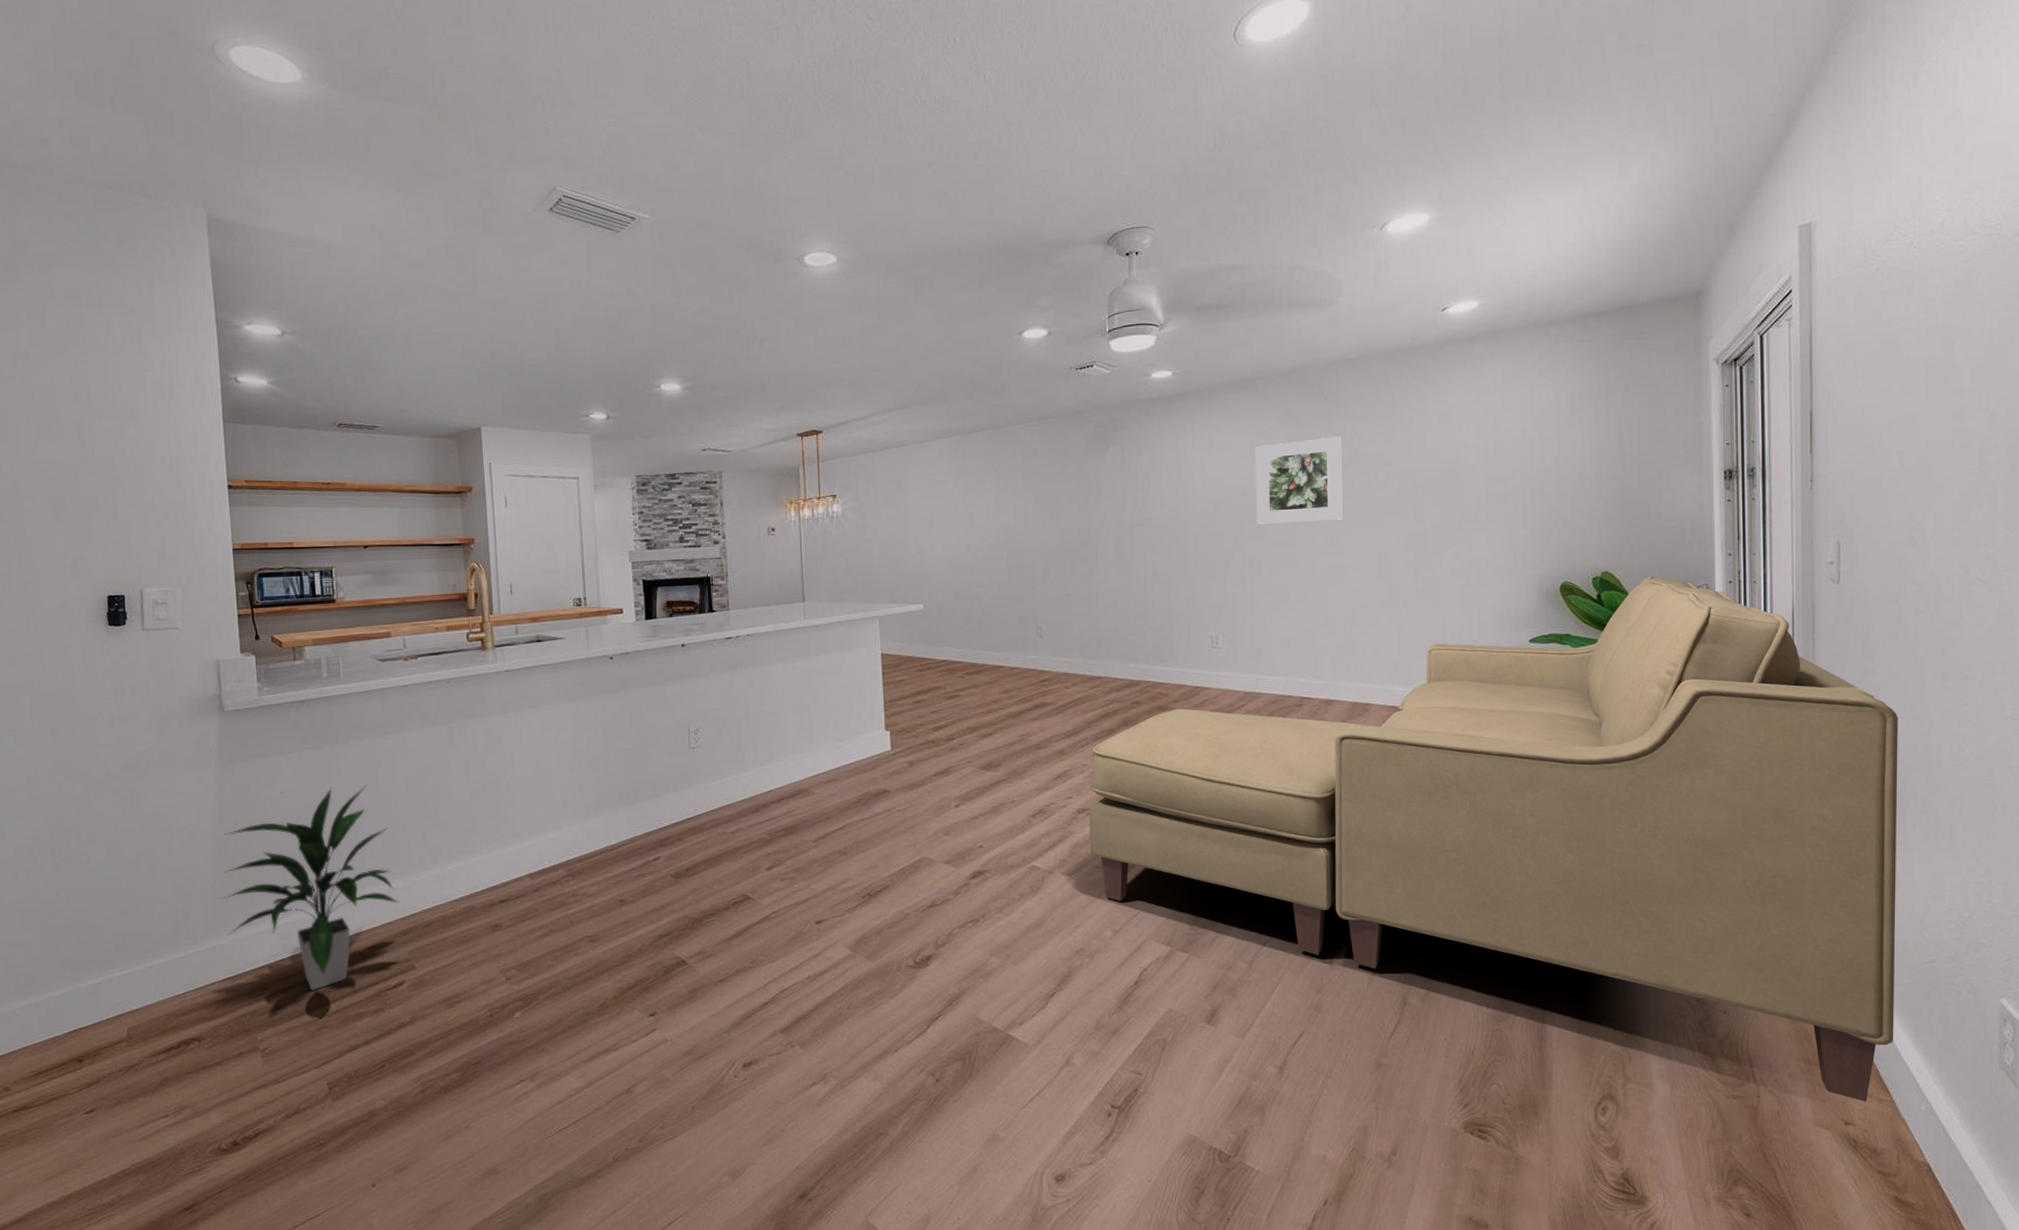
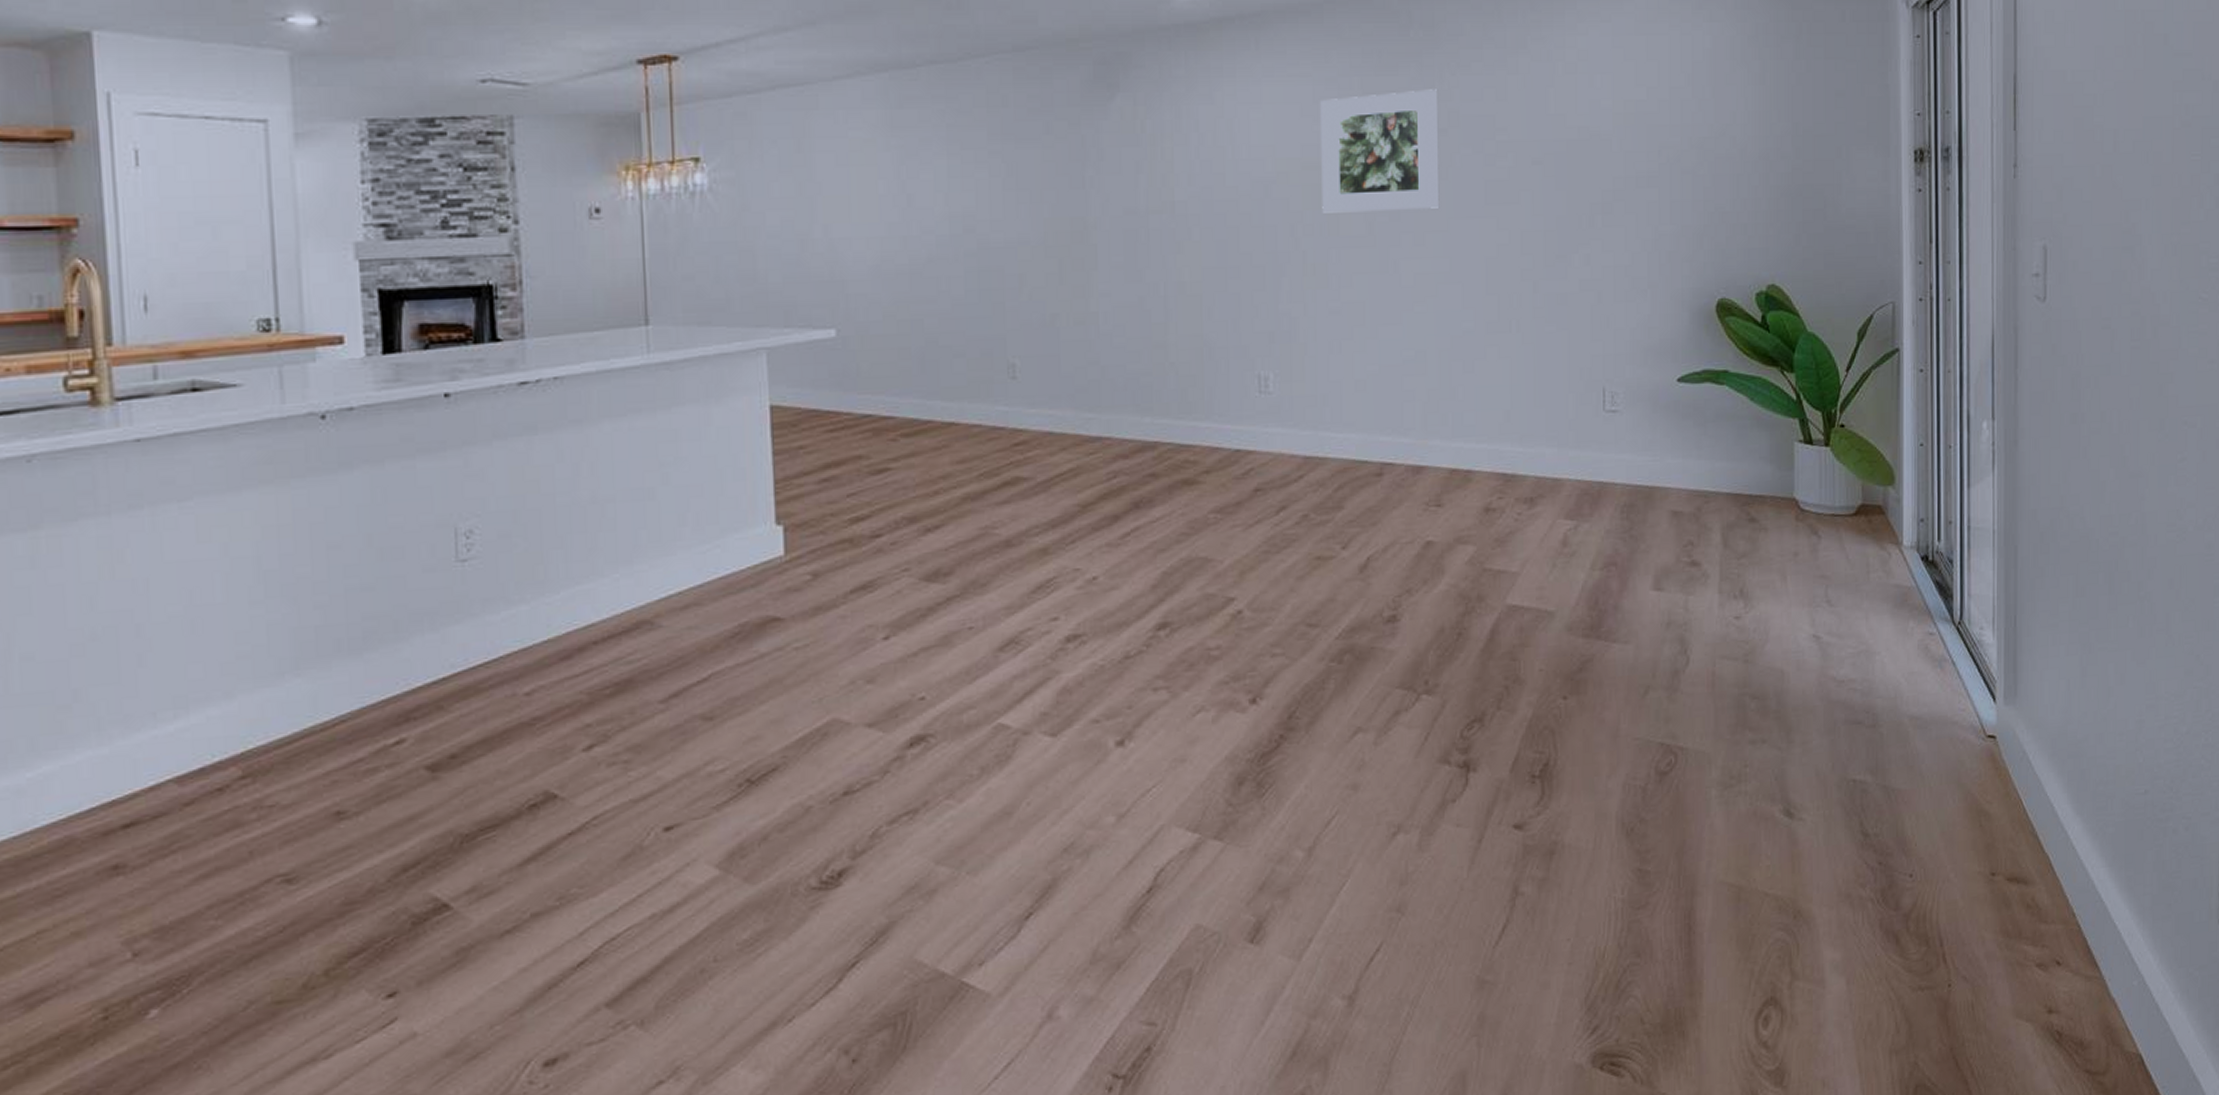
sofa: present [1089,576,1898,1102] -> none [1083,291,2111,982]

